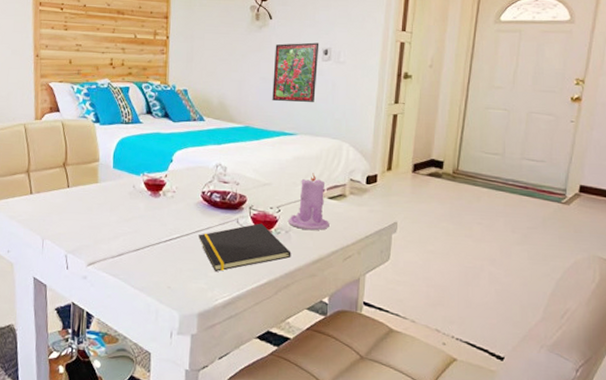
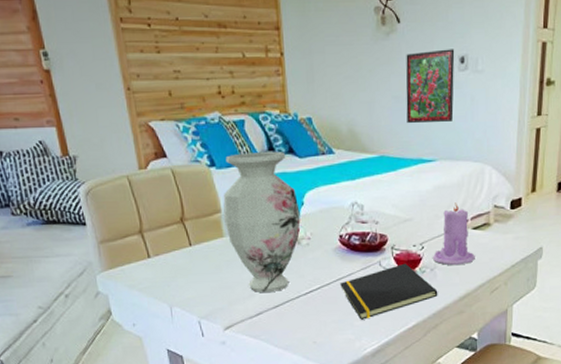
vase: none [100,114,169,236] -> present [223,152,300,292]

